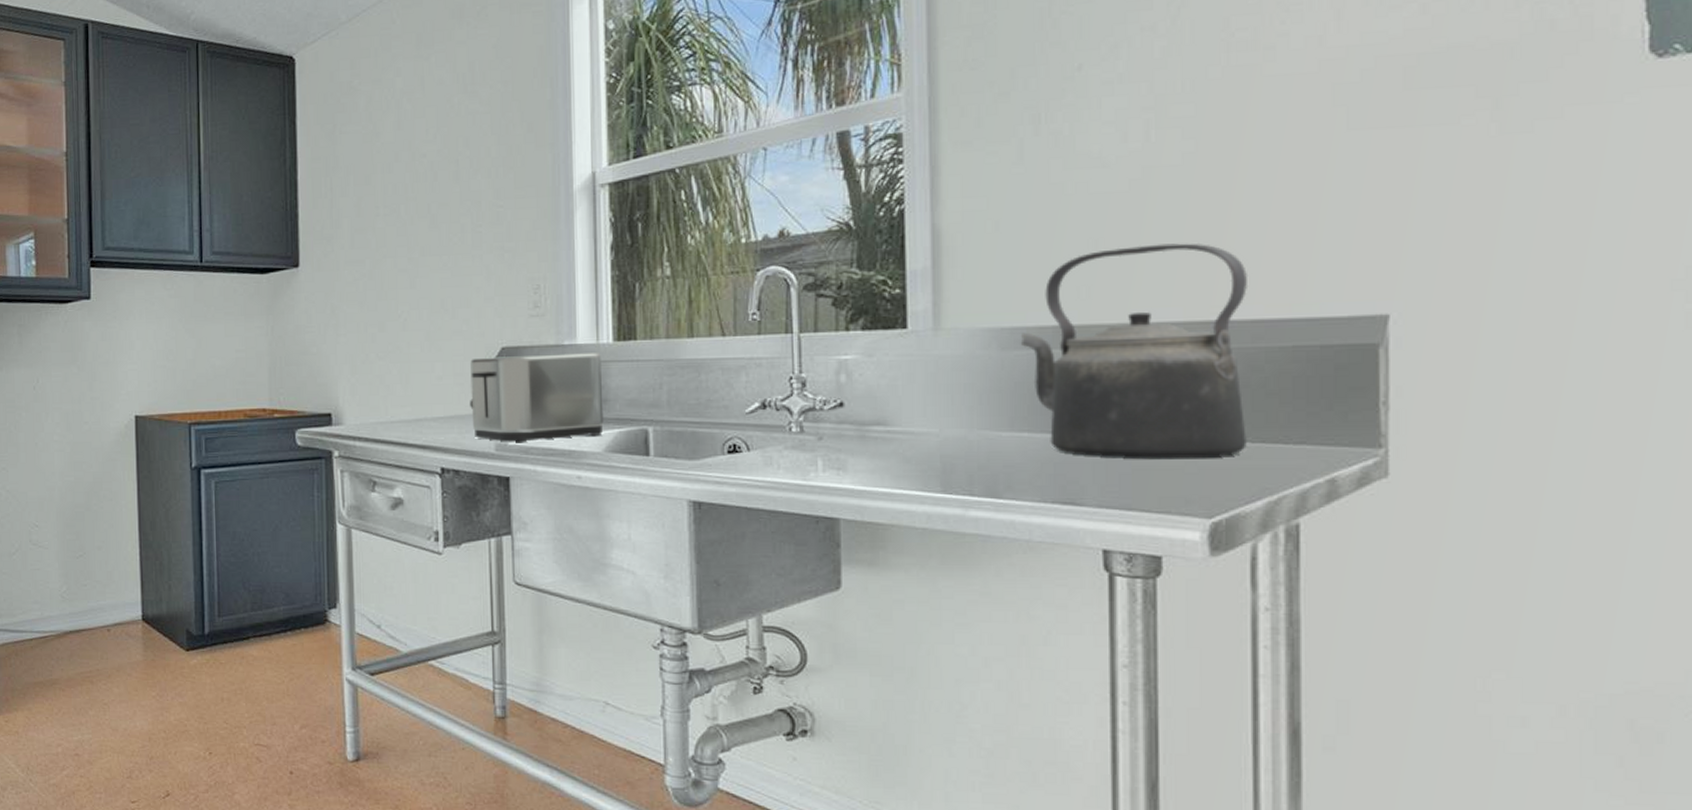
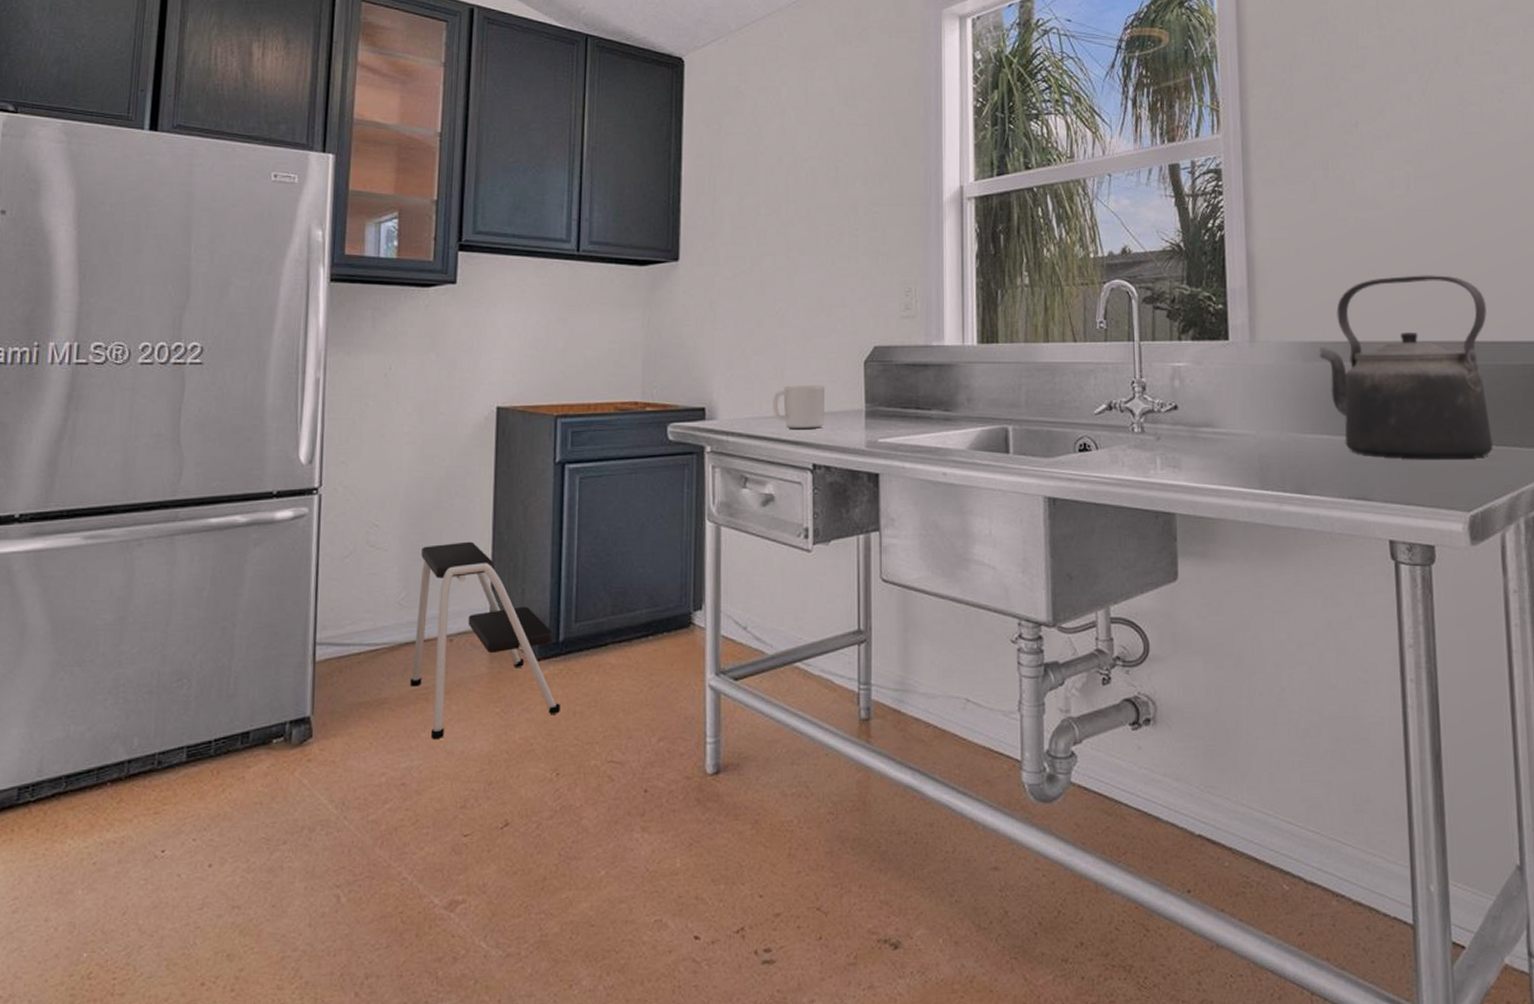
step stool: none [76,541,209,718] -> present [410,541,560,740]
mug: none [398,389,452,433] -> present [772,385,825,429]
toaster: present [470,353,604,443] -> none [843,354,968,440]

